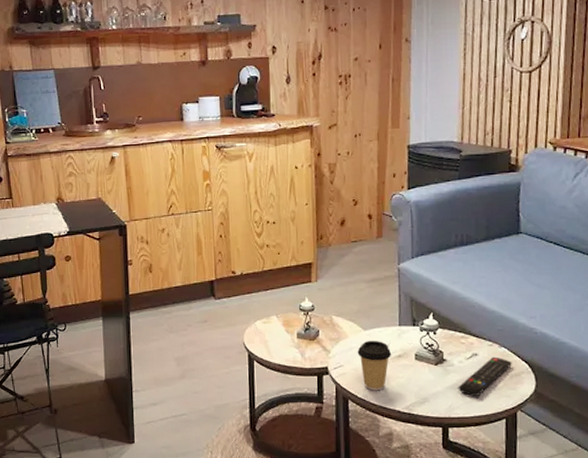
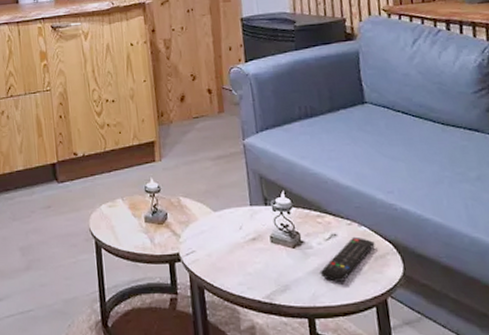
coffee cup: present [357,340,392,391] -> none [208,222,246,279]

